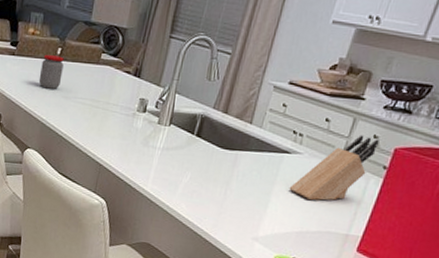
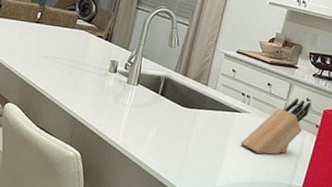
jar: present [38,54,64,89] -> none [19,17,43,49]

